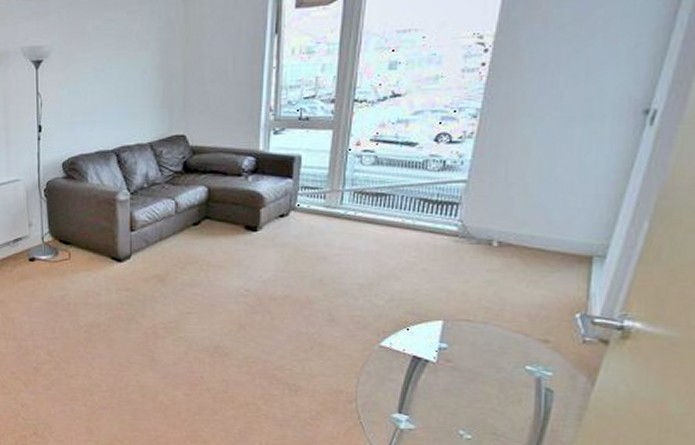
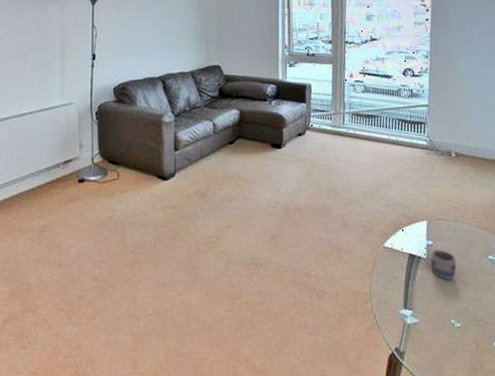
mug: none [441,354,477,388] -> present [431,250,457,280]

